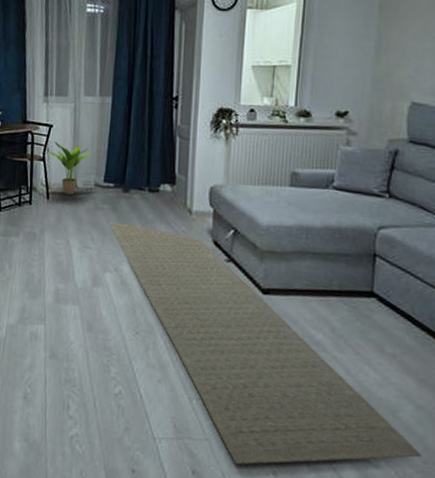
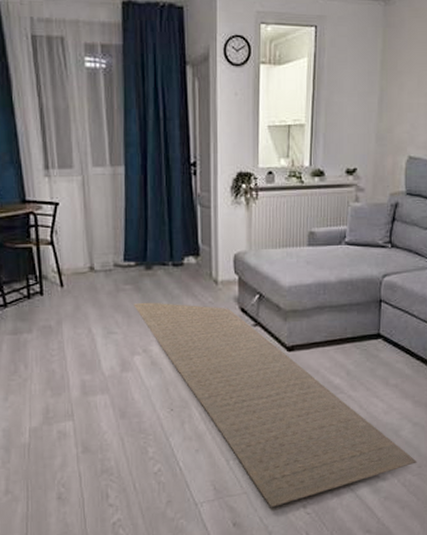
potted plant: present [48,141,92,195] -> none [56,221,108,279]

